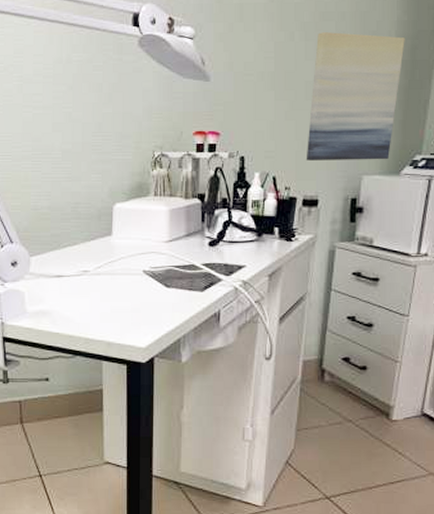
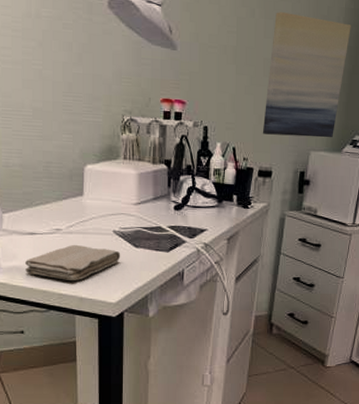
washcloth: none [52,286,151,324] -> present [25,244,121,280]

